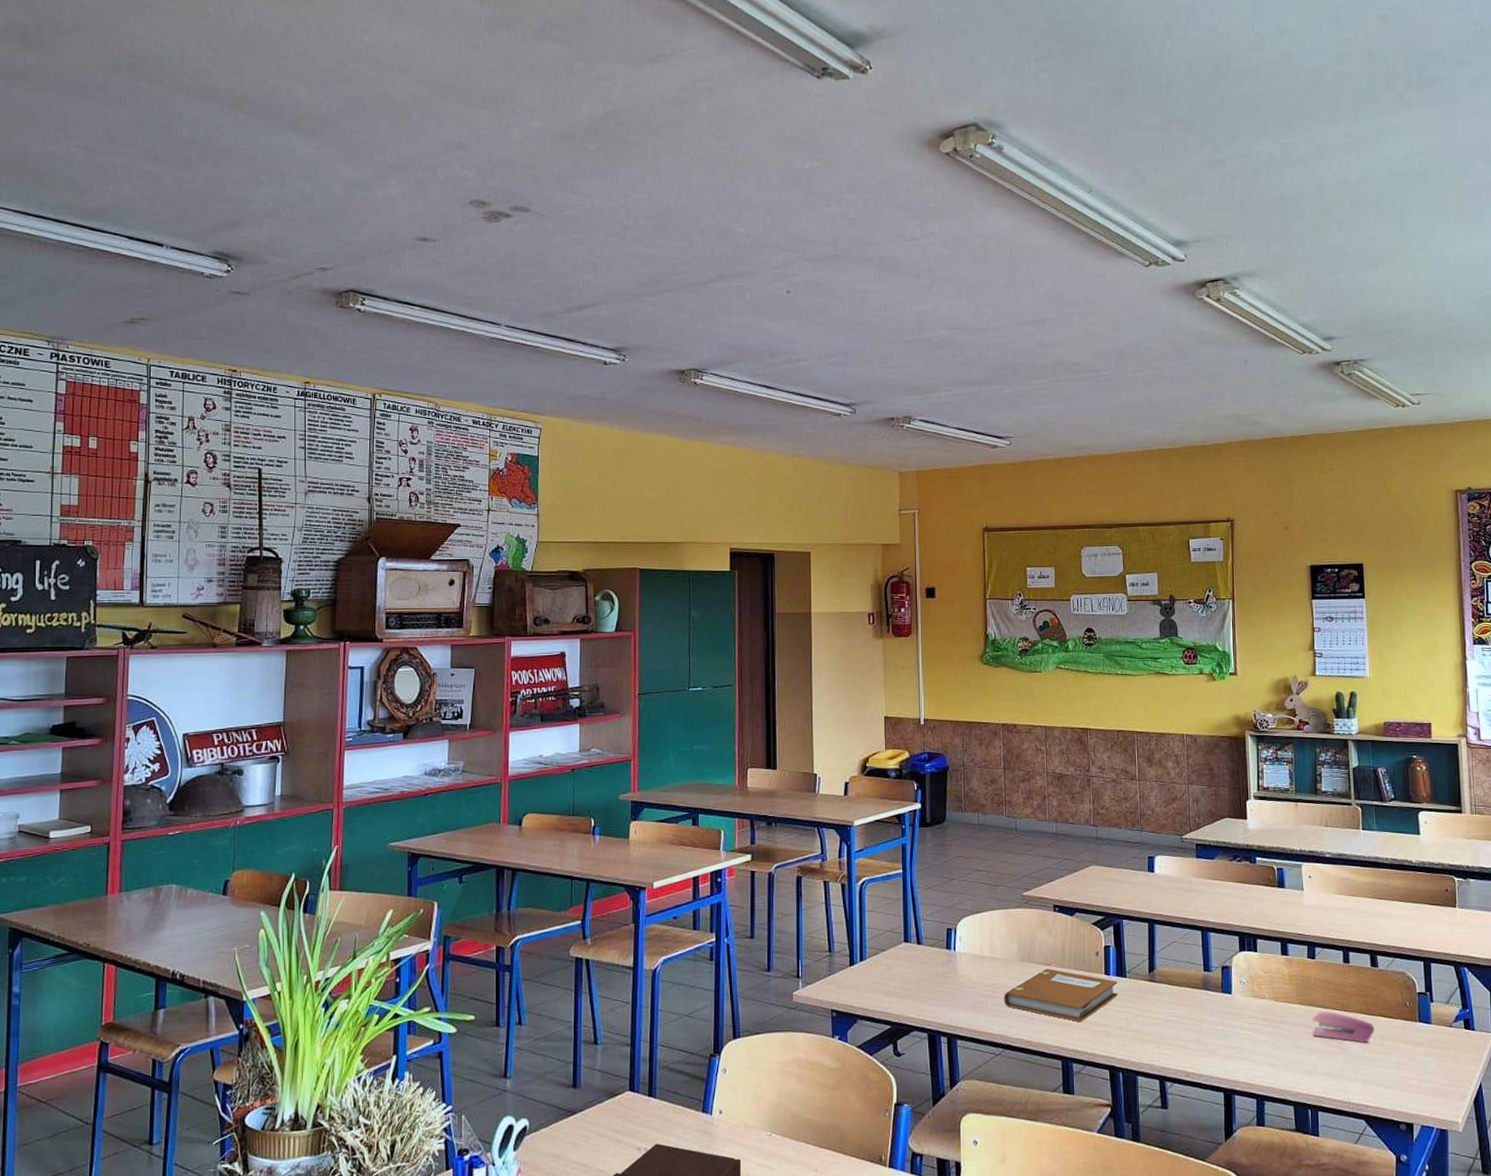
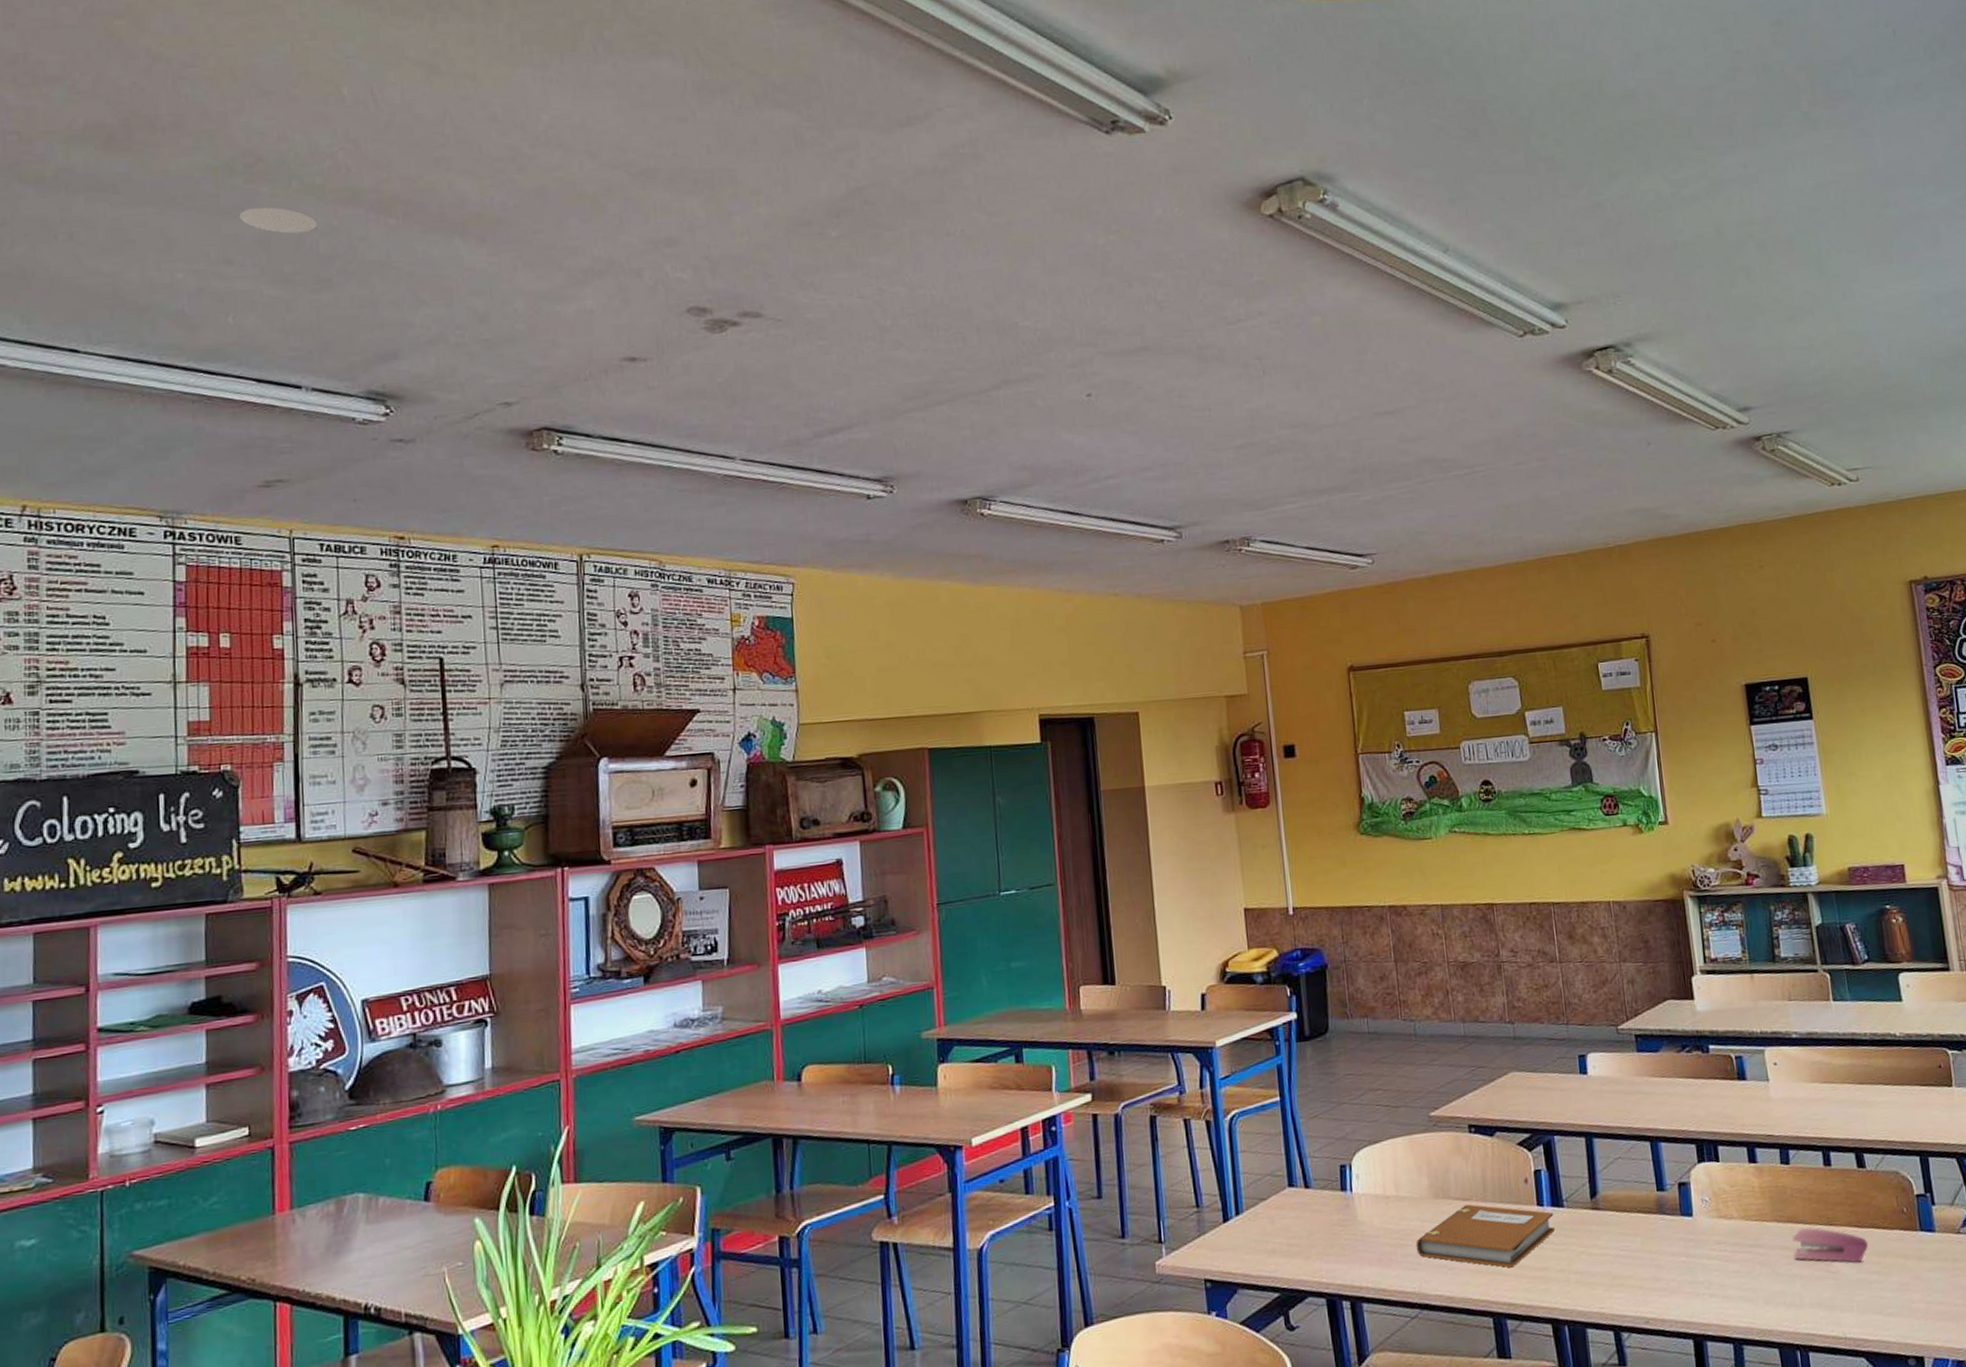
smoke detector: none [121,99,183,121] -> present [239,207,318,234]

